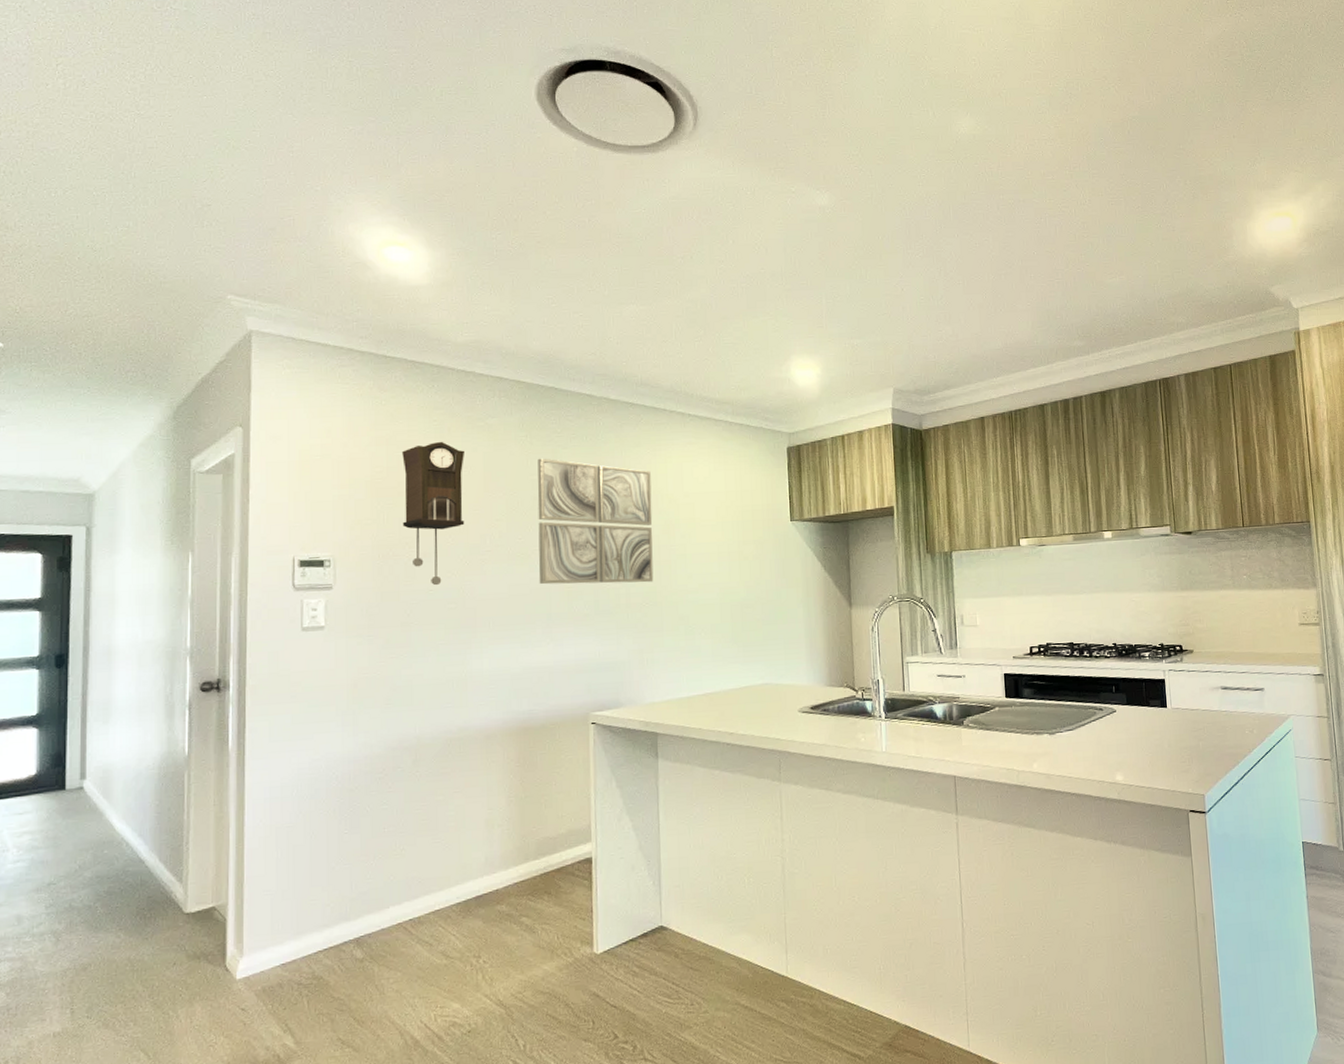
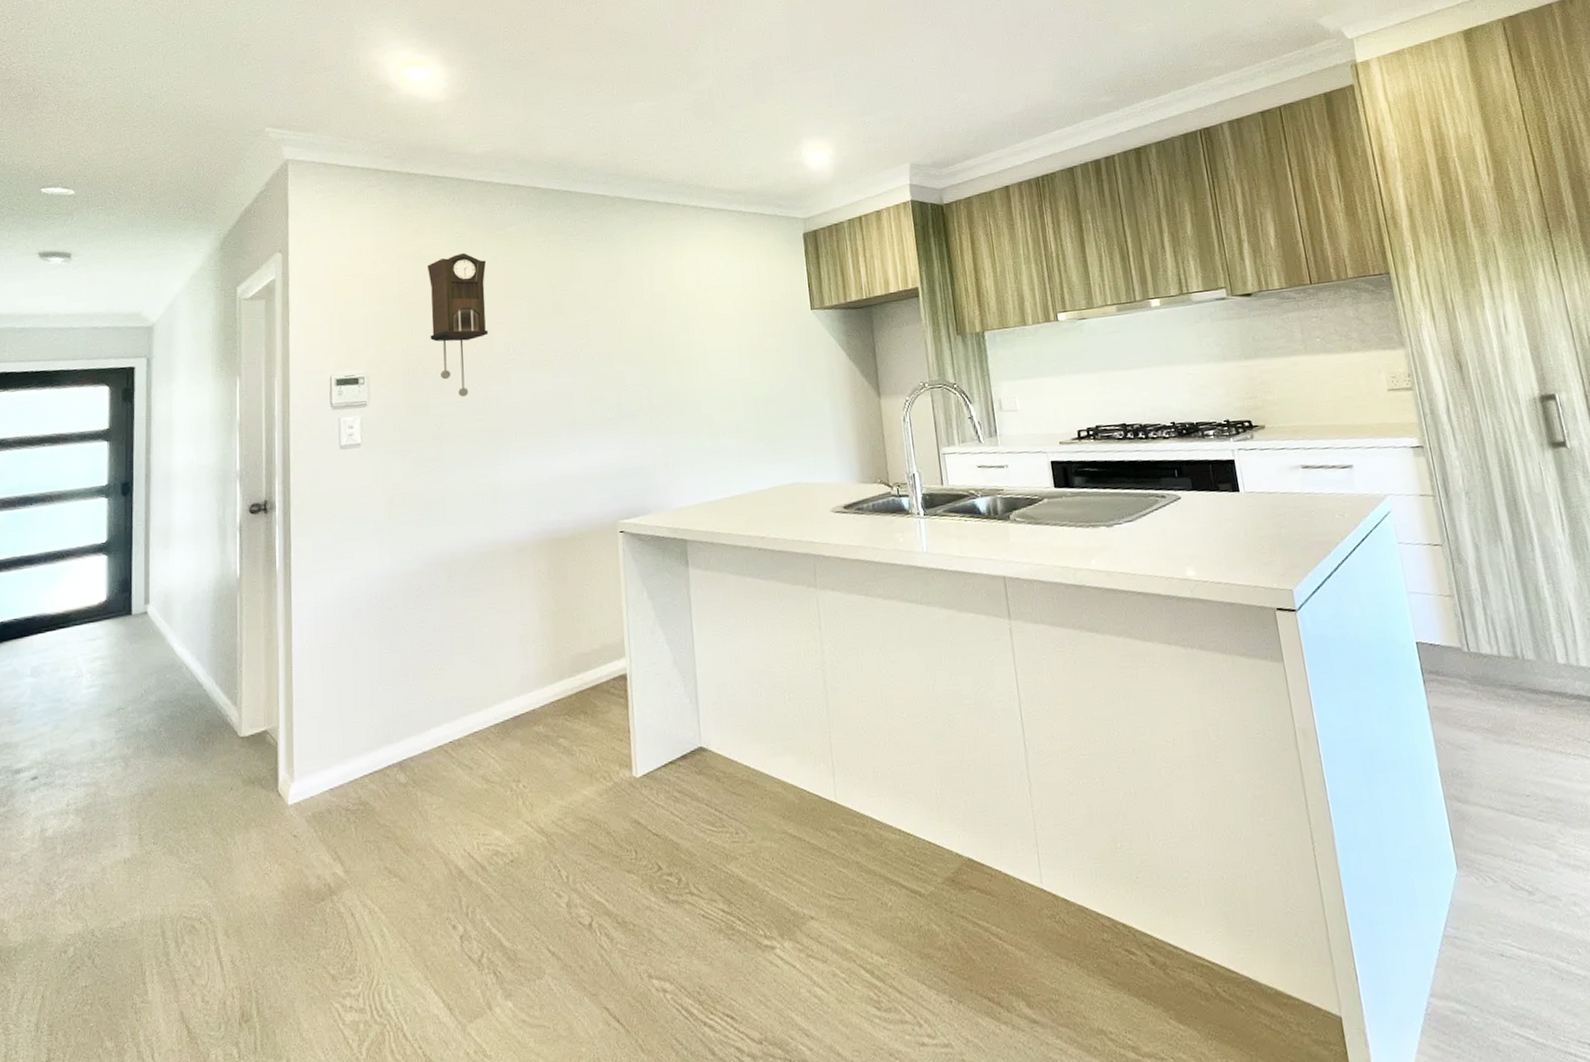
wall art: present [537,458,654,585] -> none [556,262,675,391]

